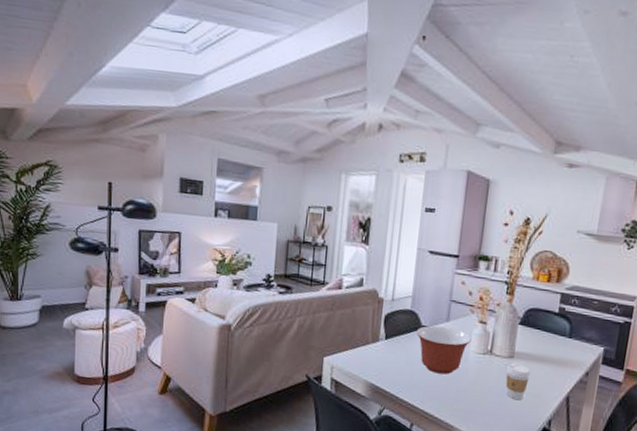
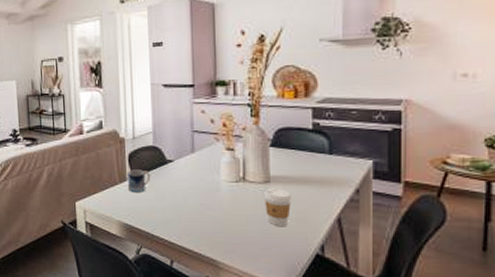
mug: none [380,331,404,354] -> present [128,169,151,192]
mixing bowl: present [416,325,472,375] -> none [162,158,221,207]

